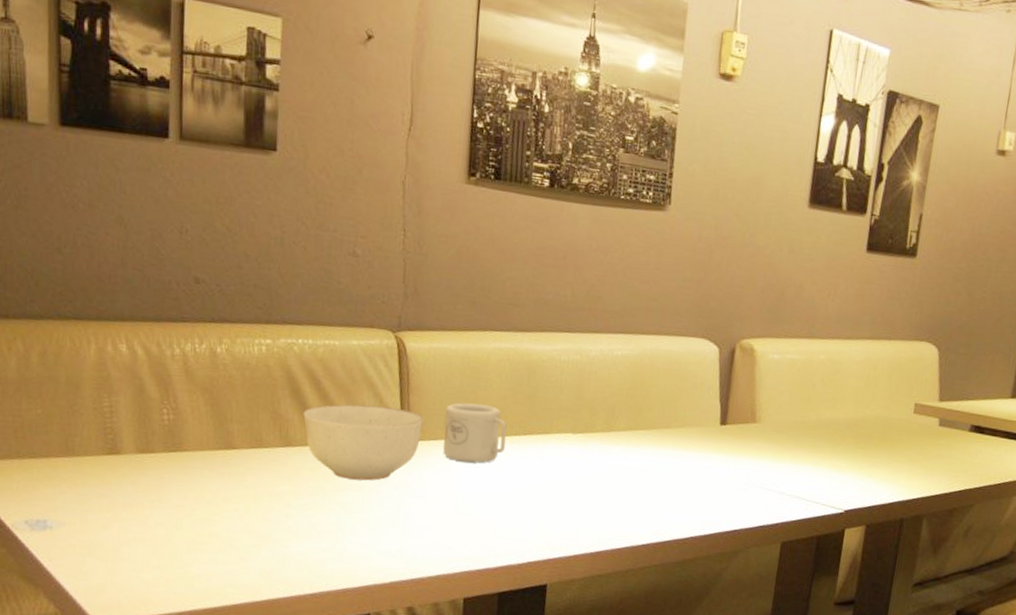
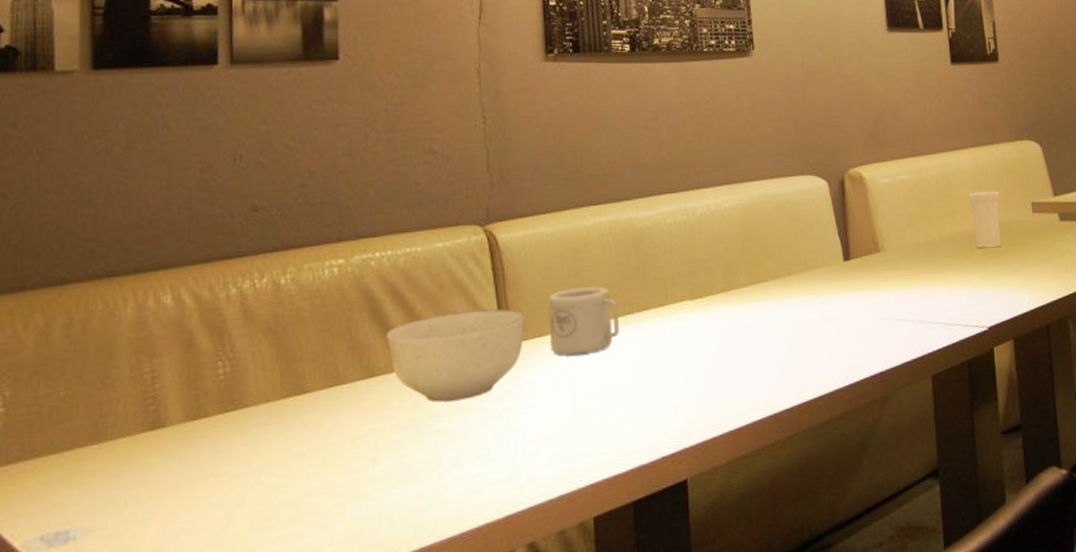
cup: none [850,383,886,440] -> present [968,190,1001,249]

